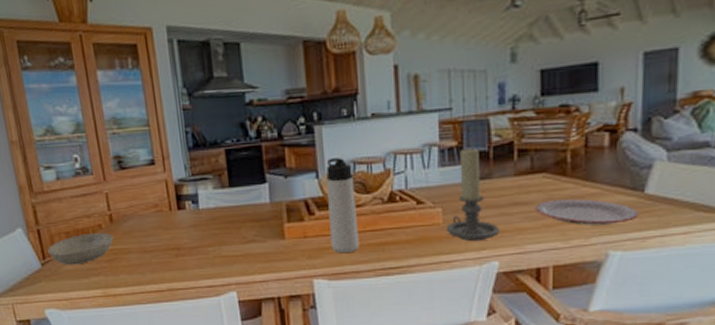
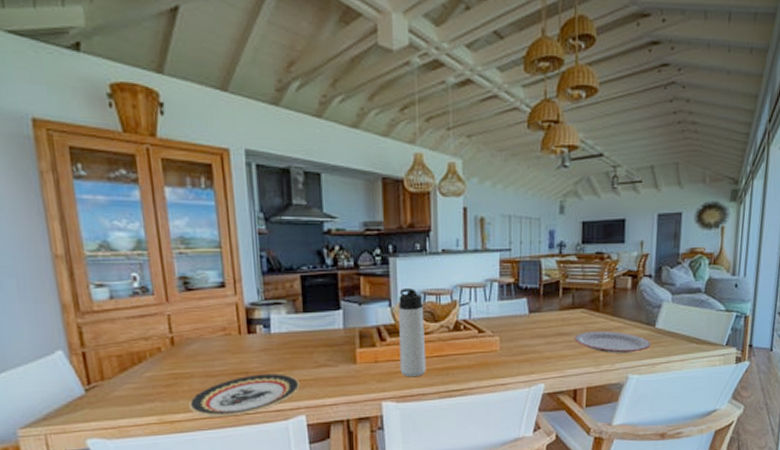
bowl: present [47,233,114,265] -> none [93,356,174,391]
plate: none [128,249,230,292] -> present [188,374,300,417]
candle holder: present [447,148,500,242] -> none [503,285,546,367]

